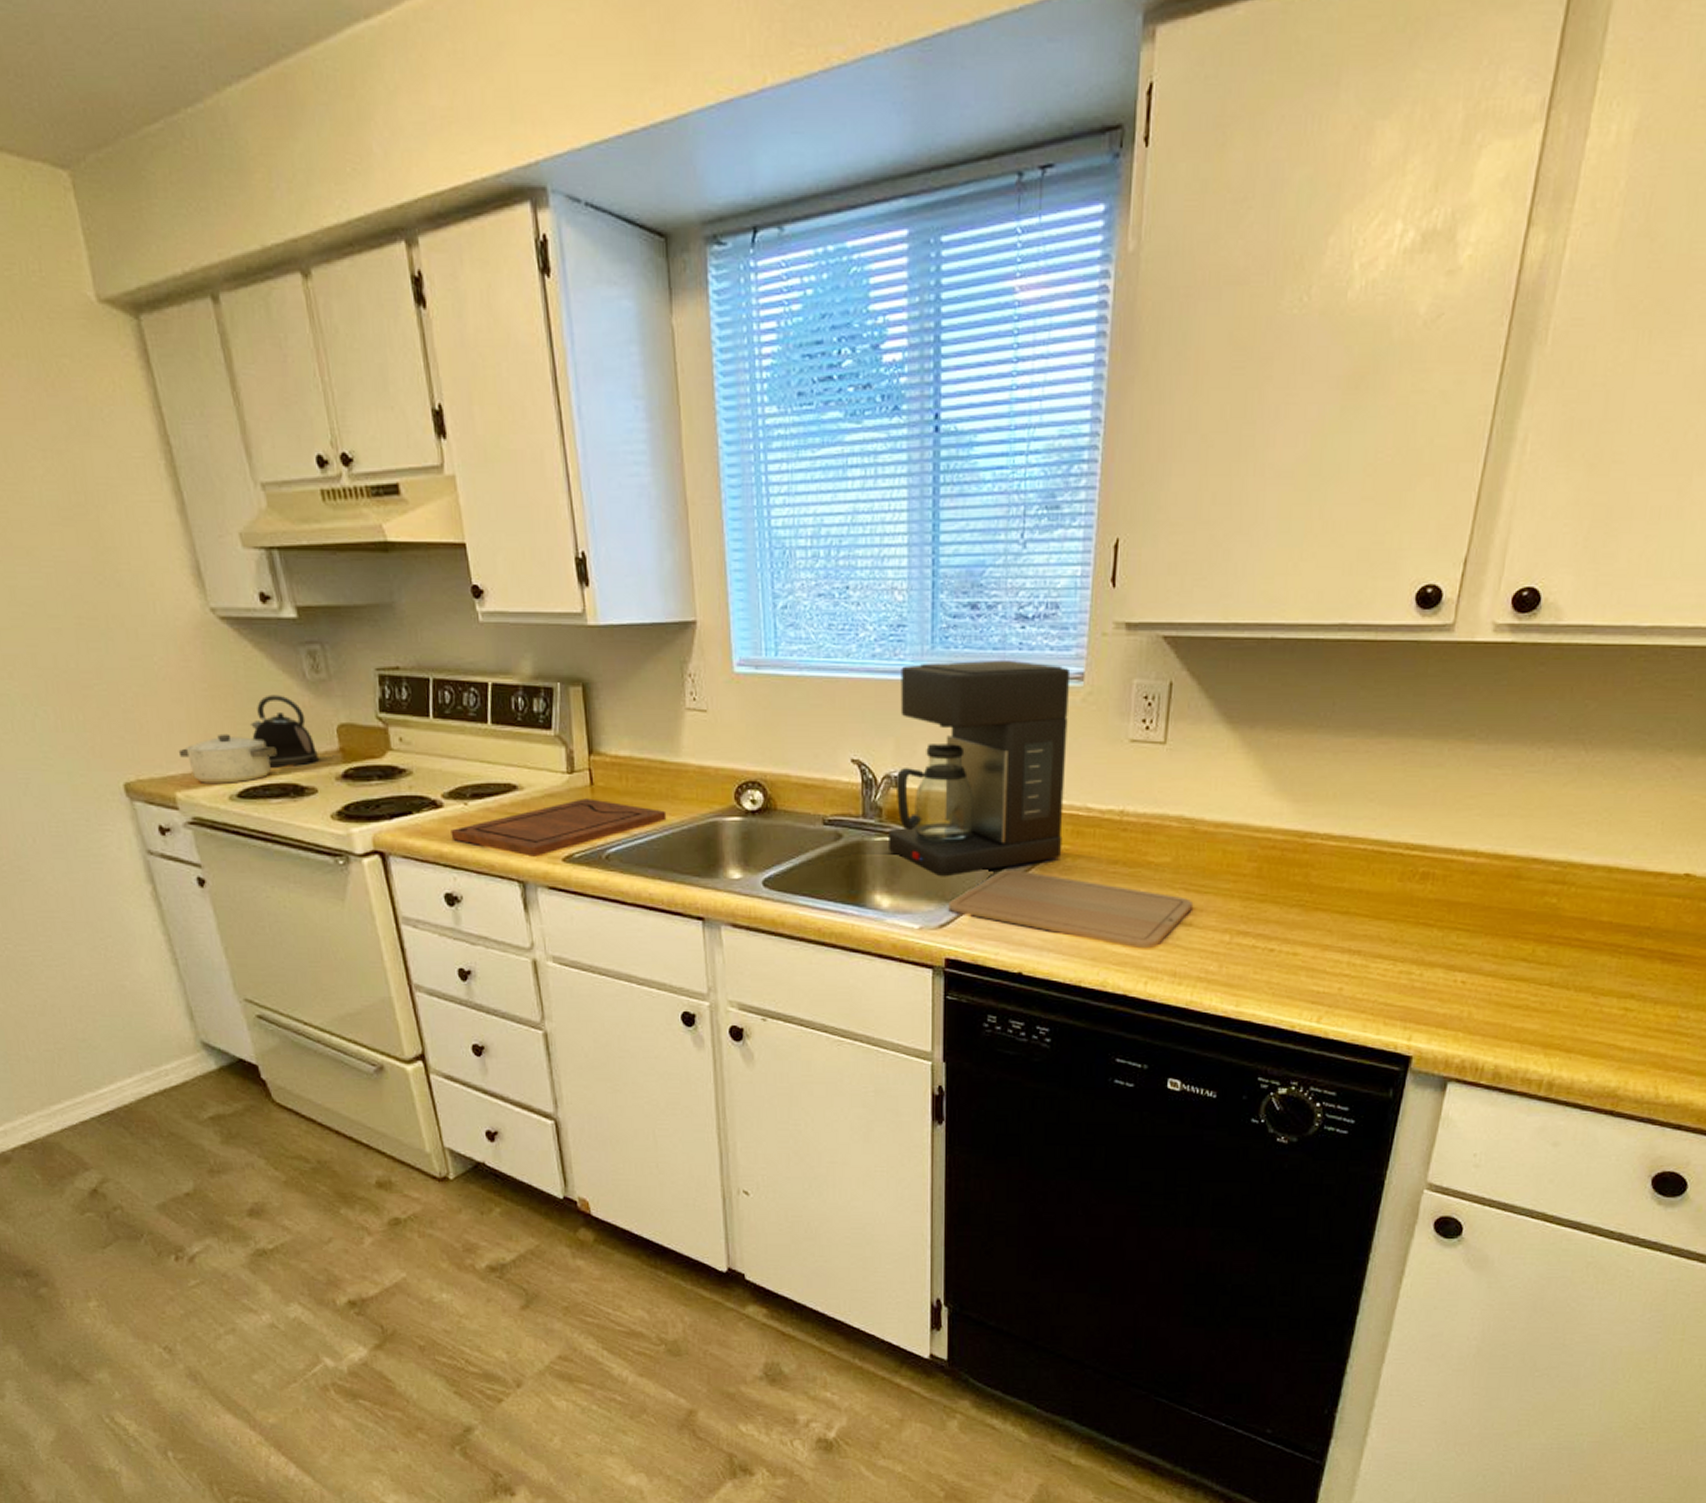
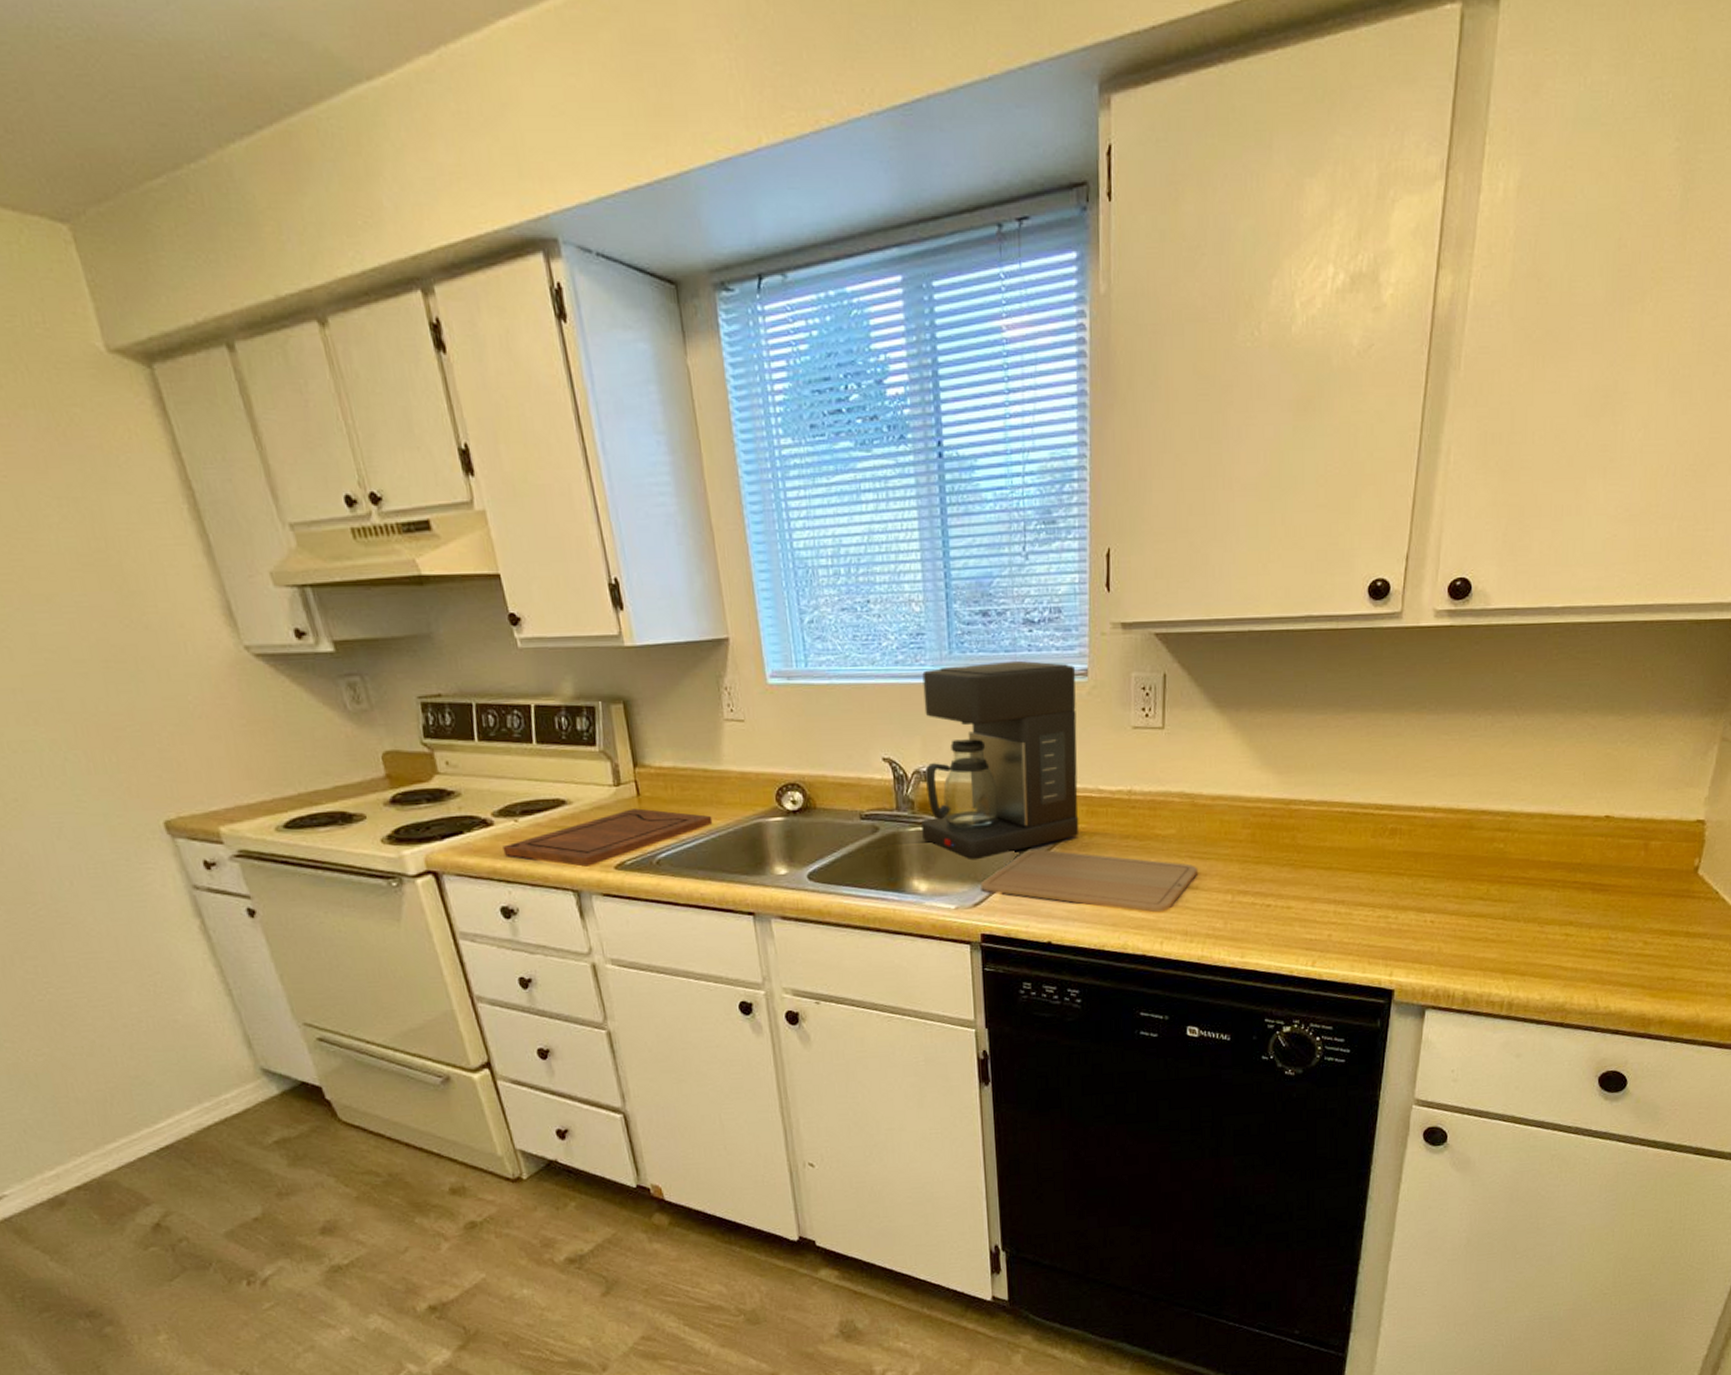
cooking pot: present [178,733,277,783] -> none [219,767,322,817]
kettle: present [249,695,318,768] -> none [292,726,365,797]

